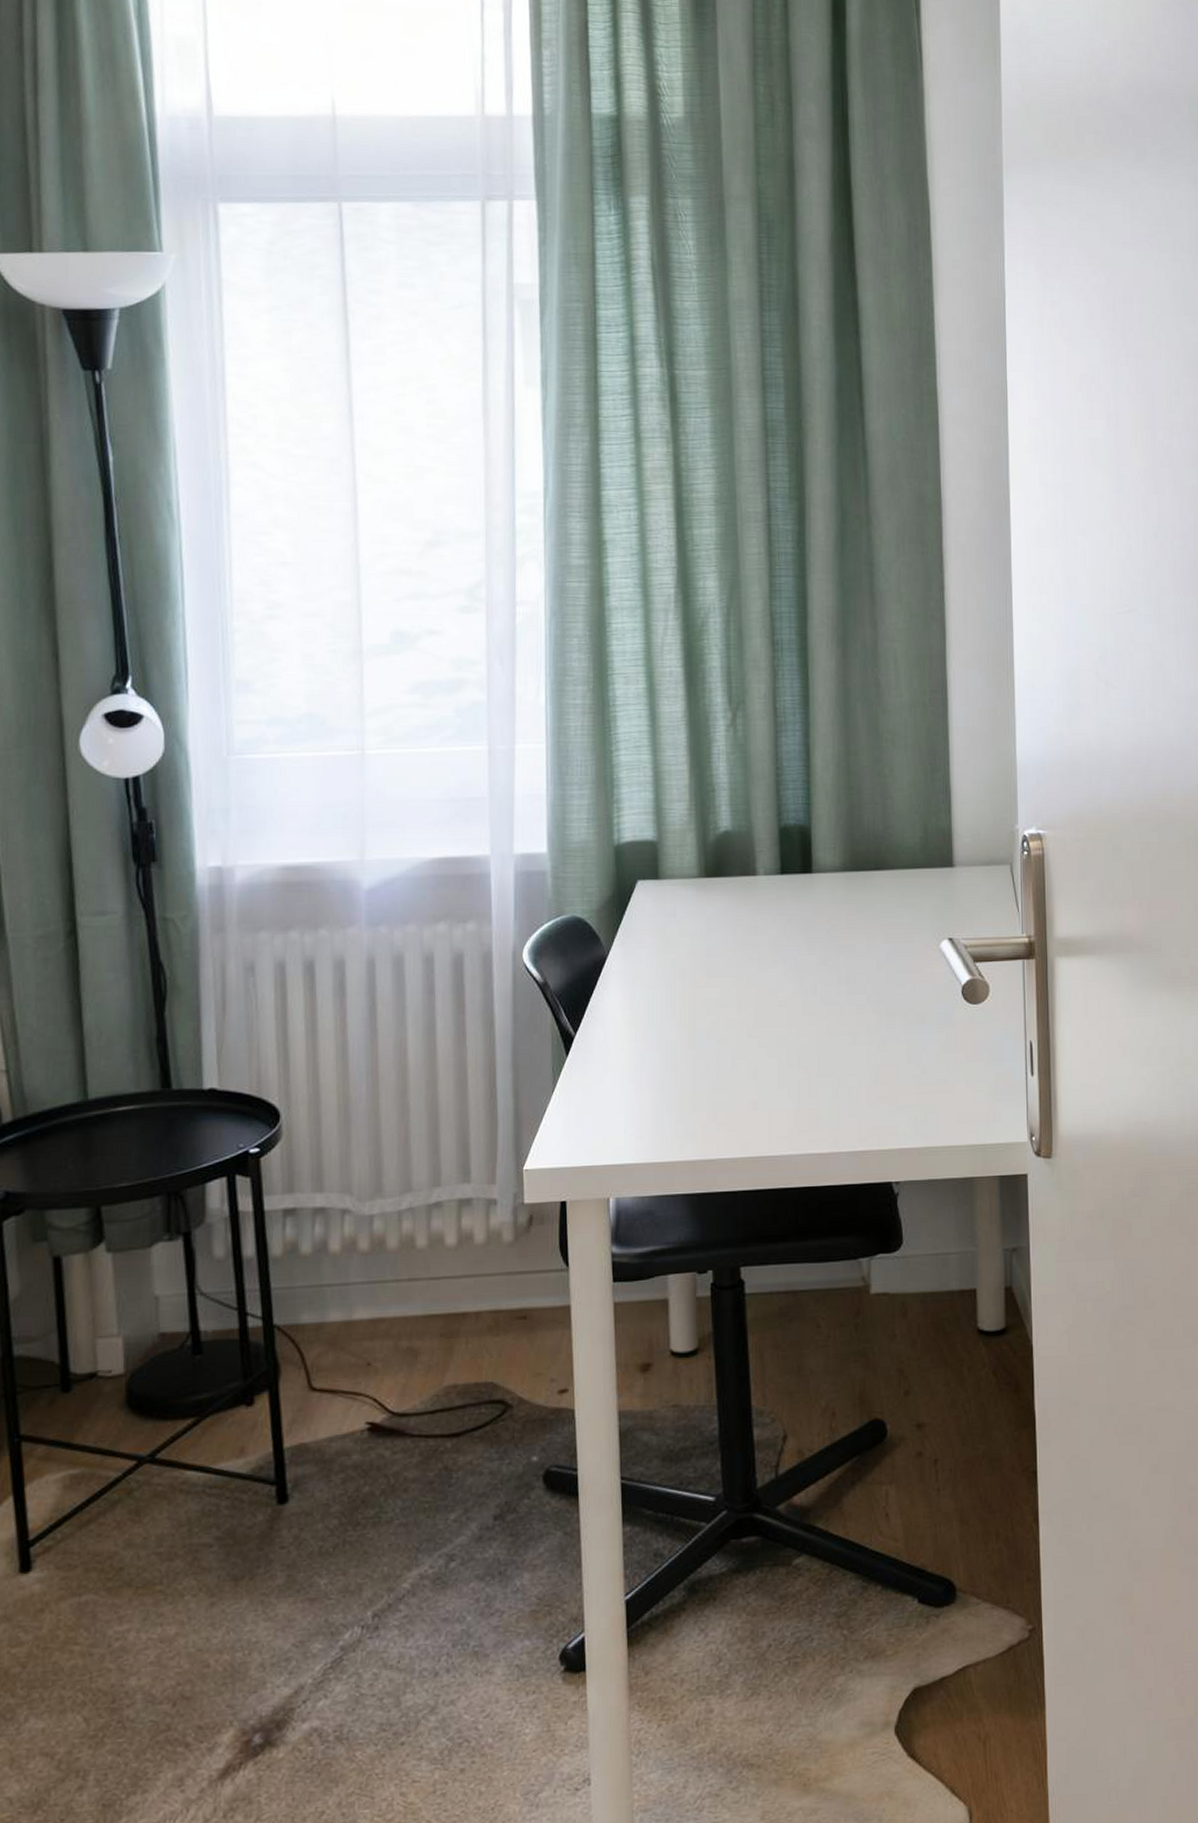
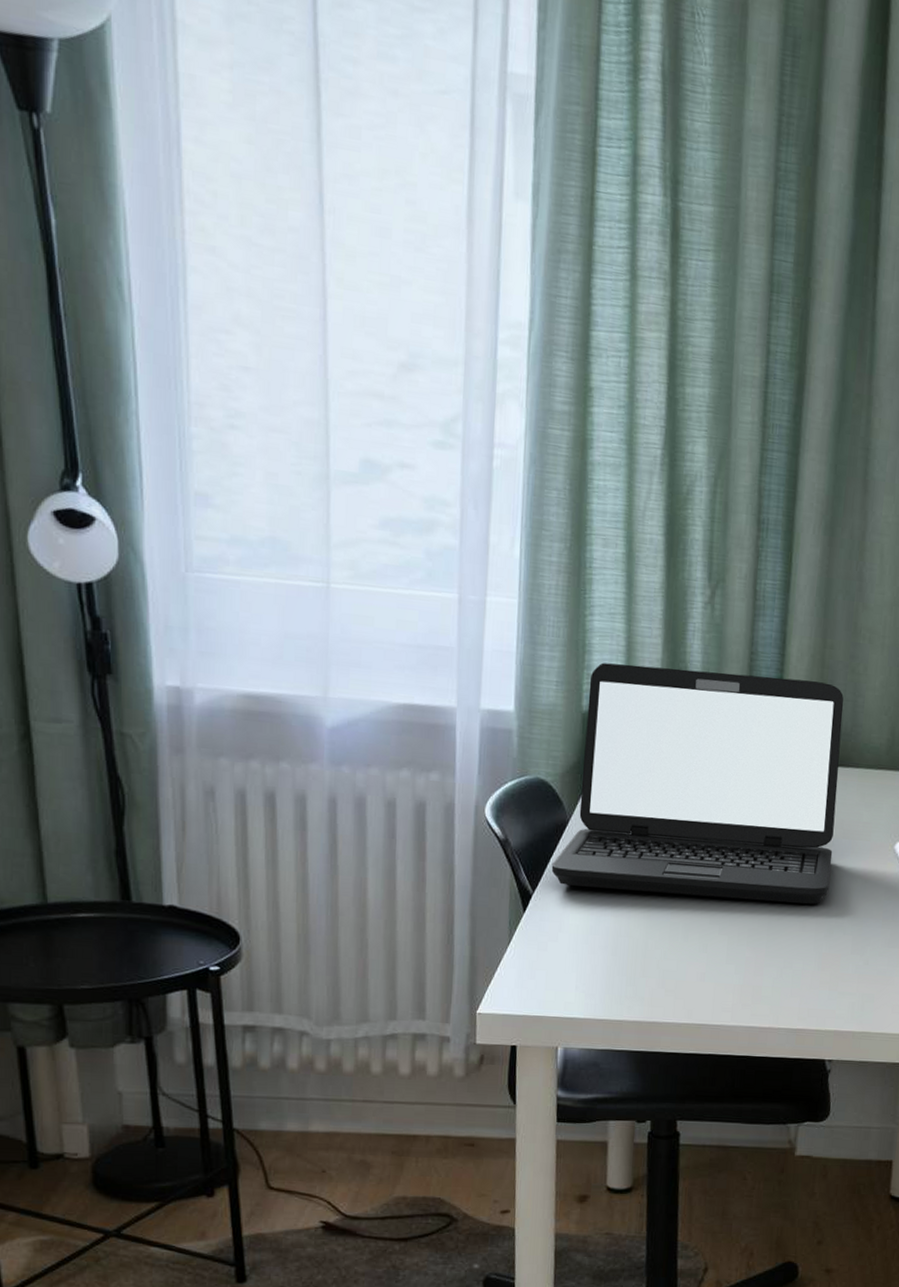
laptop: none [592,789,878,1023] -> present [551,662,844,905]

